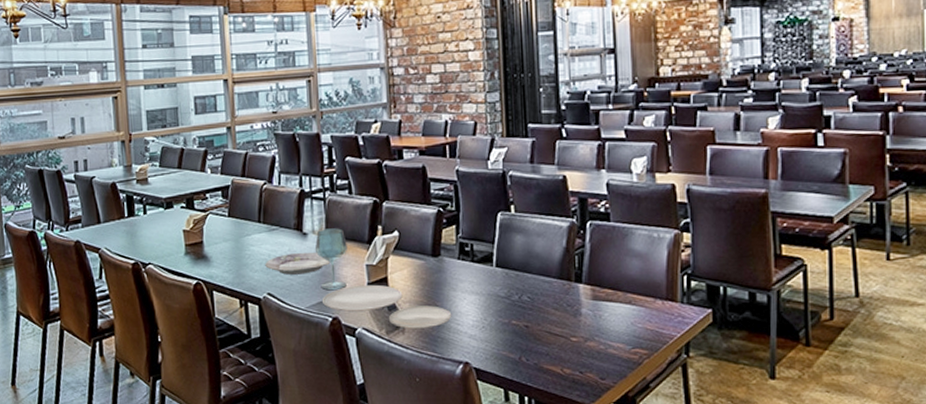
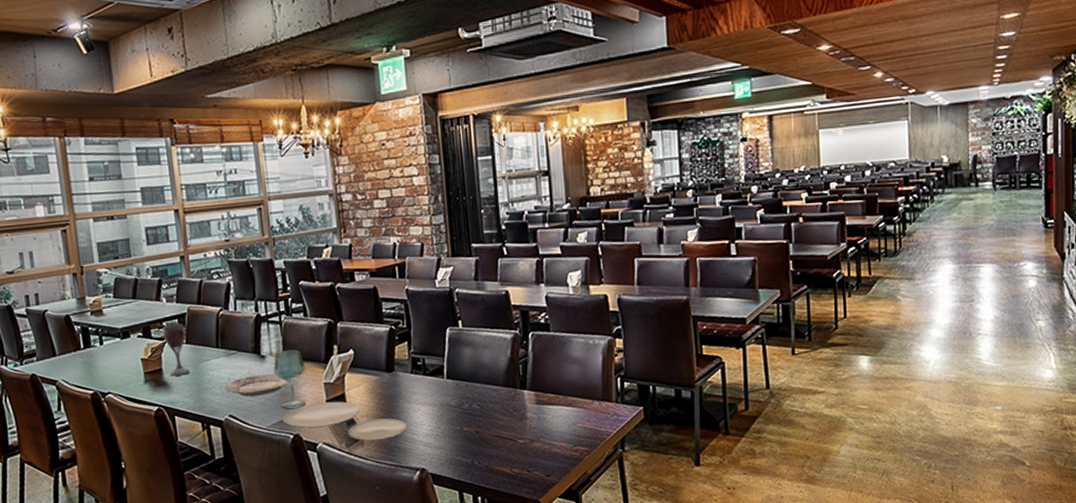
cup: none [206,195,231,250] -> present [163,323,190,376]

